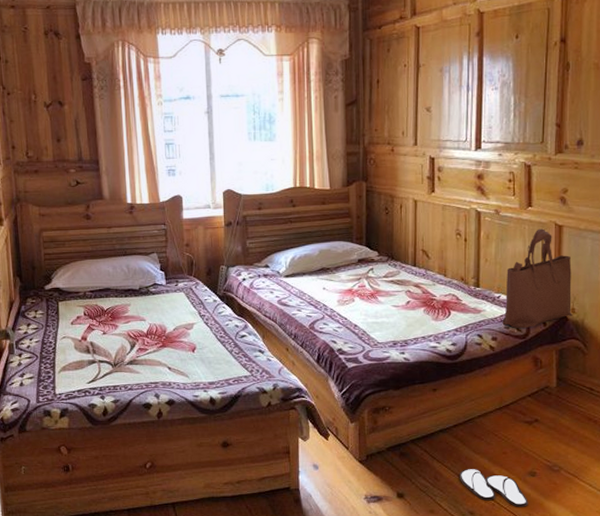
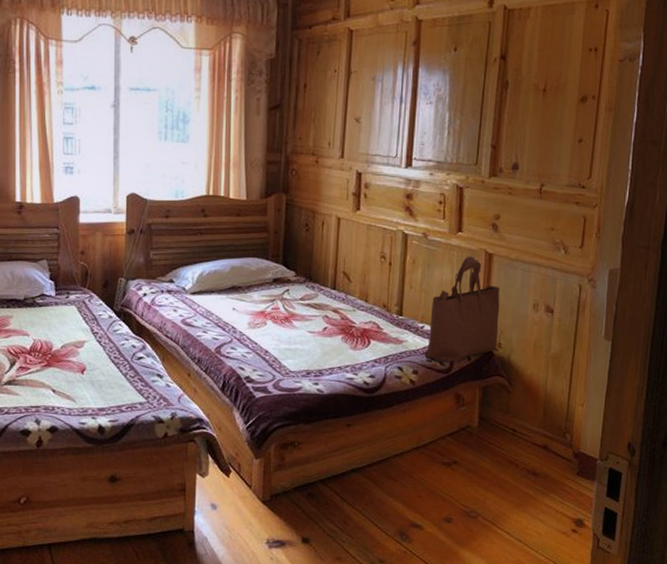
slippers: present [460,469,528,507] -> none [371,513,443,556]

